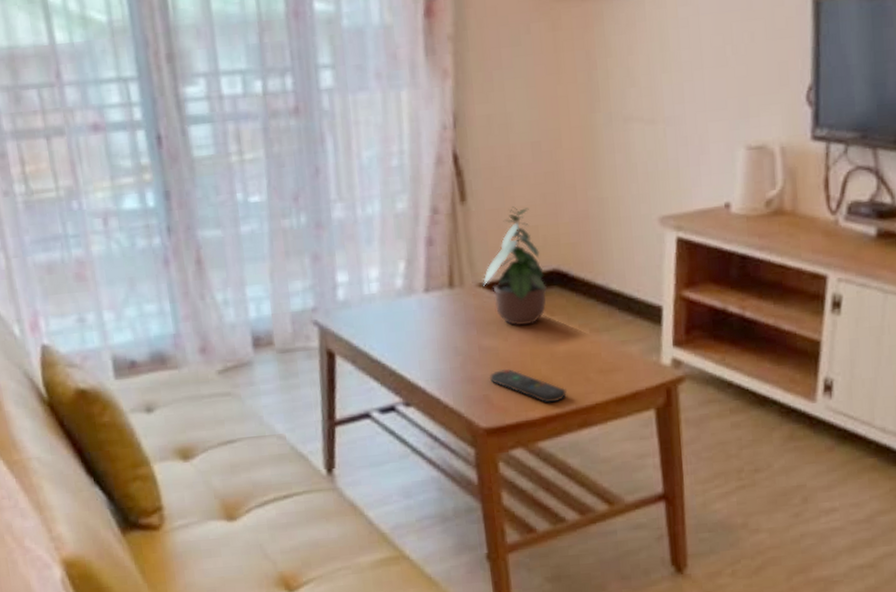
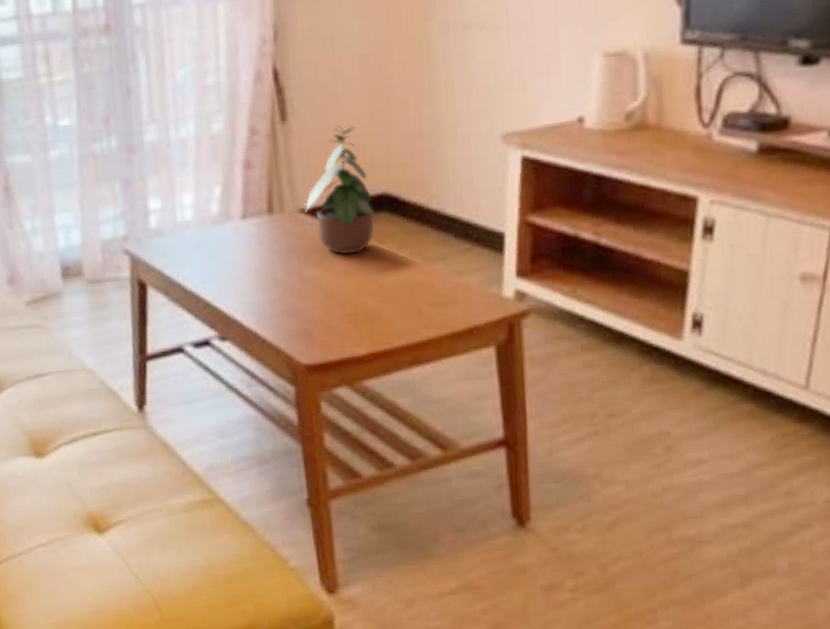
remote control: present [489,368,567,403] -> none [310,300,396,339]

